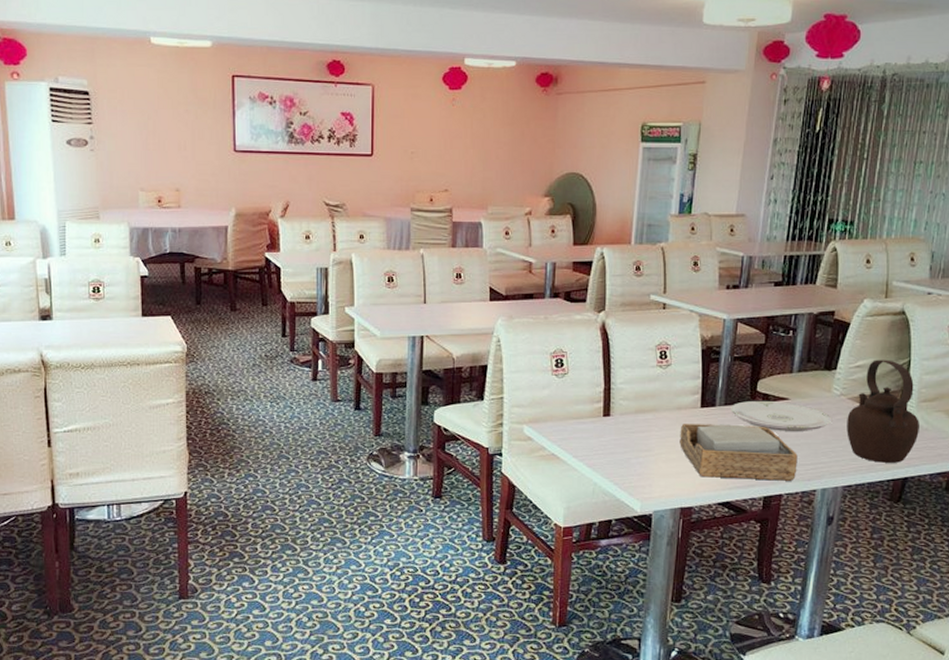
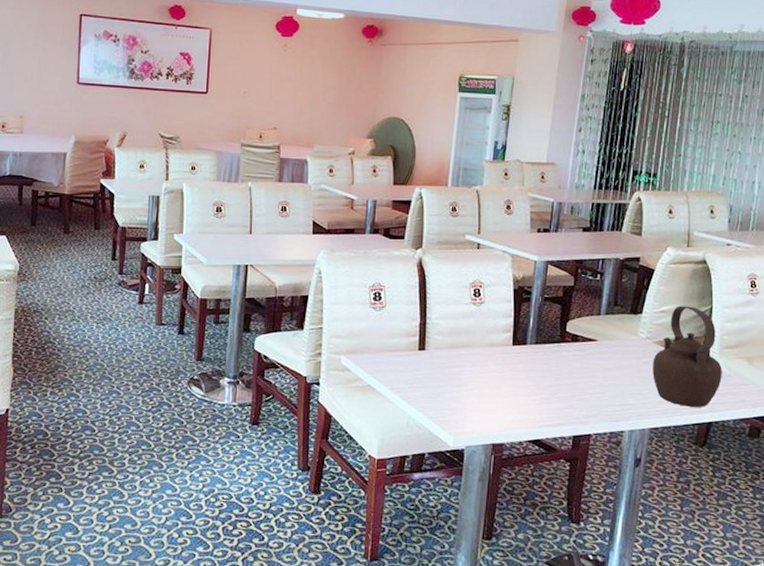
napkin holder: present [680,424,798,481] -> none [492,361,606,421]
plate: present [731,400,832,431] -> none [541,340,639,373]

